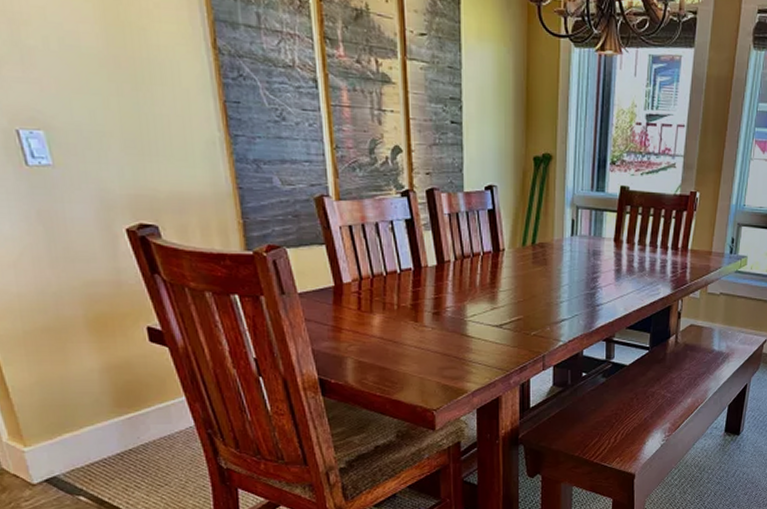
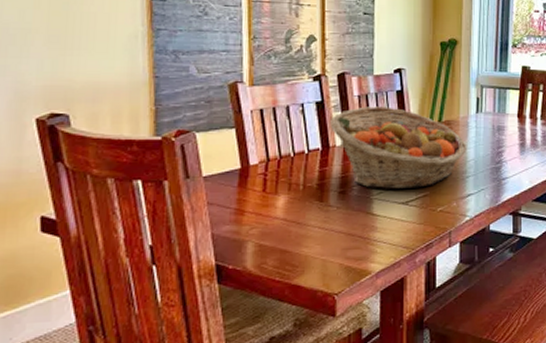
fruit basket: none [421,226,561,312] -> present [330,106,466,189]

